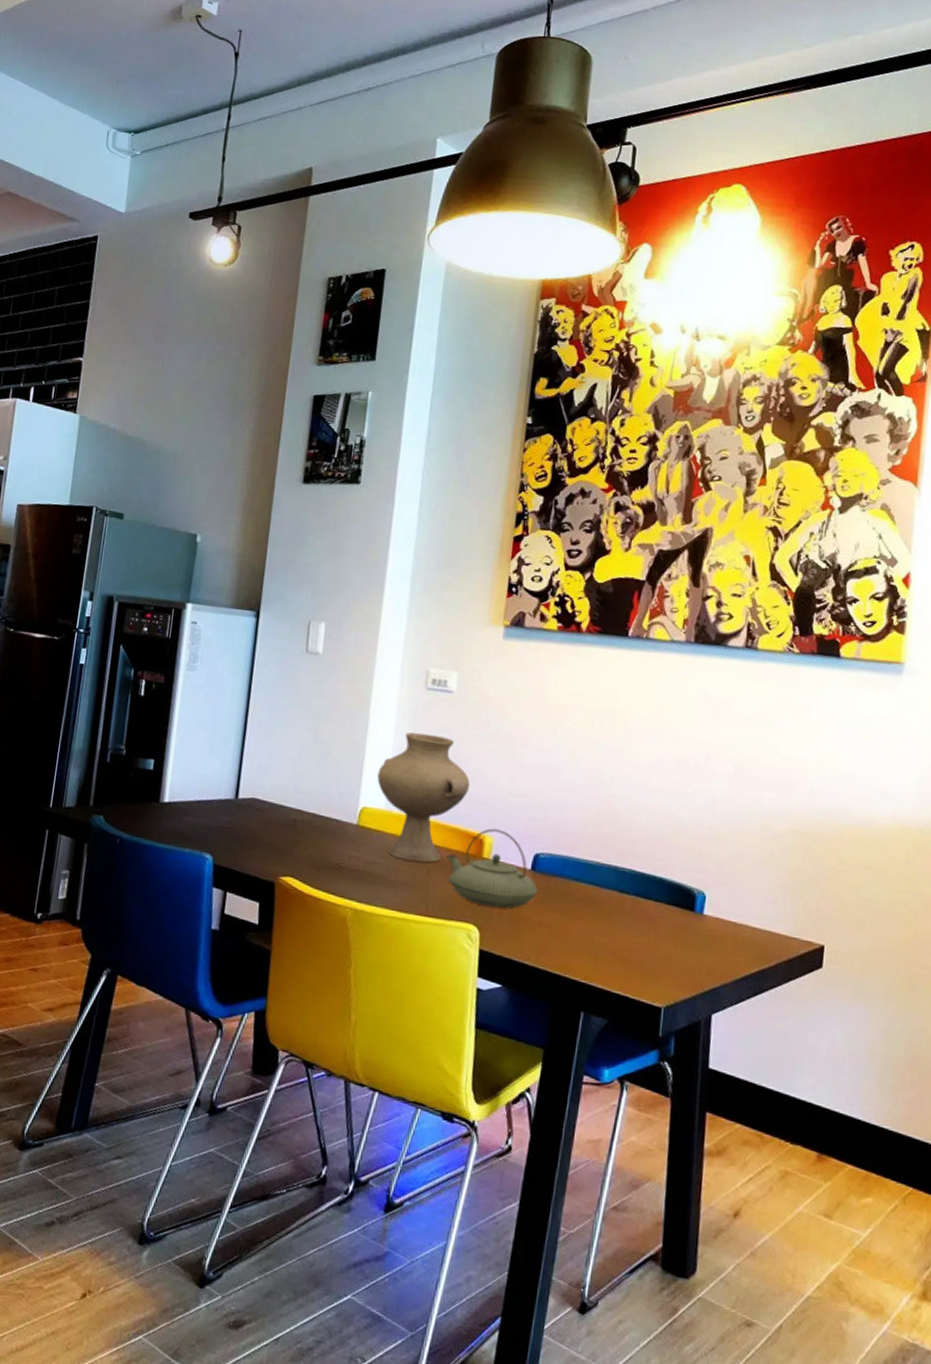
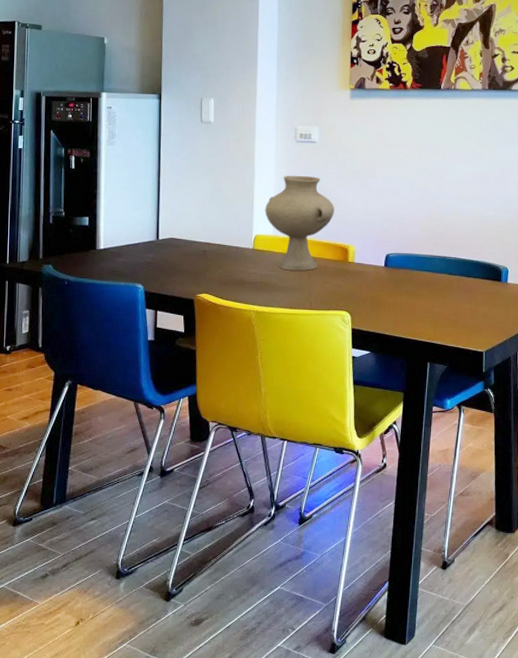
teapot: present [447,828,538,909] -> none [322,240,390,297]

